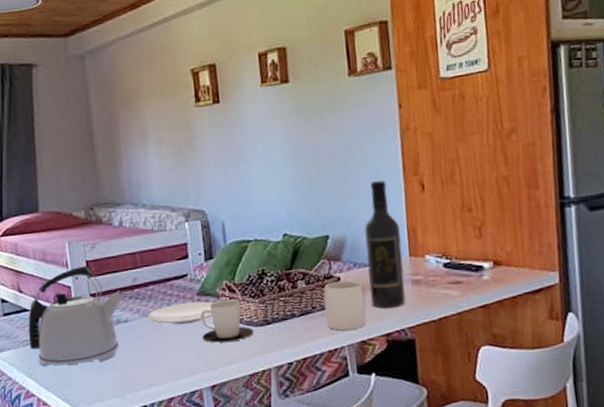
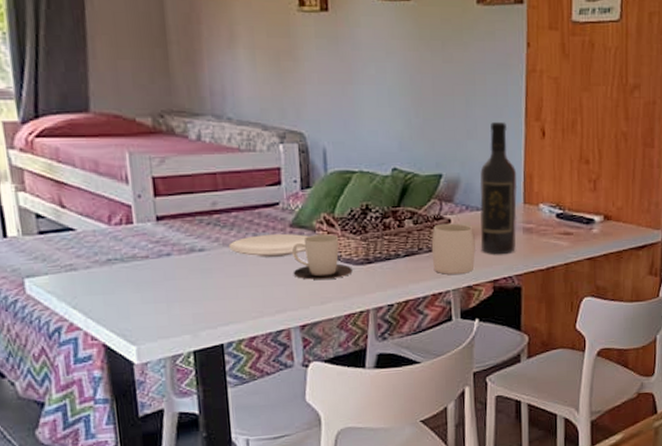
kettle: present [28,266,125,366] -> none [72,183,202,296]

